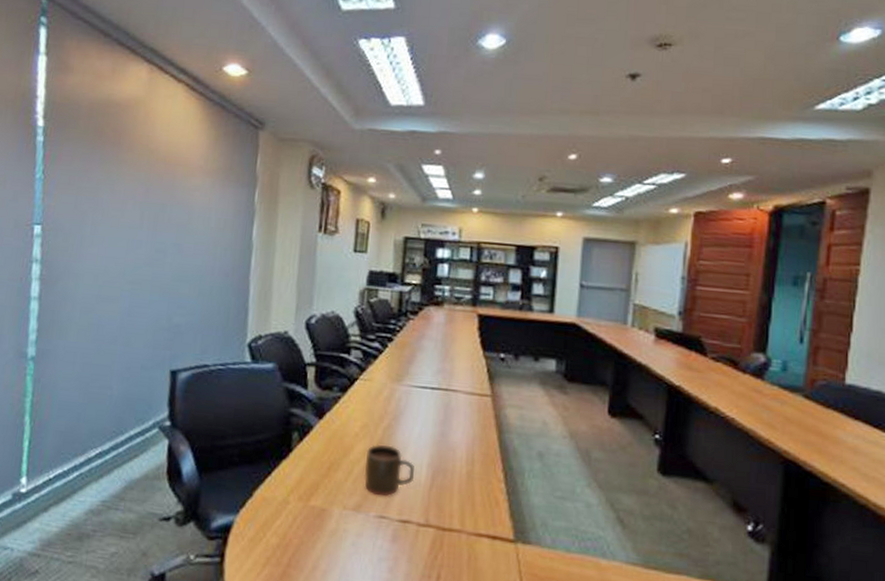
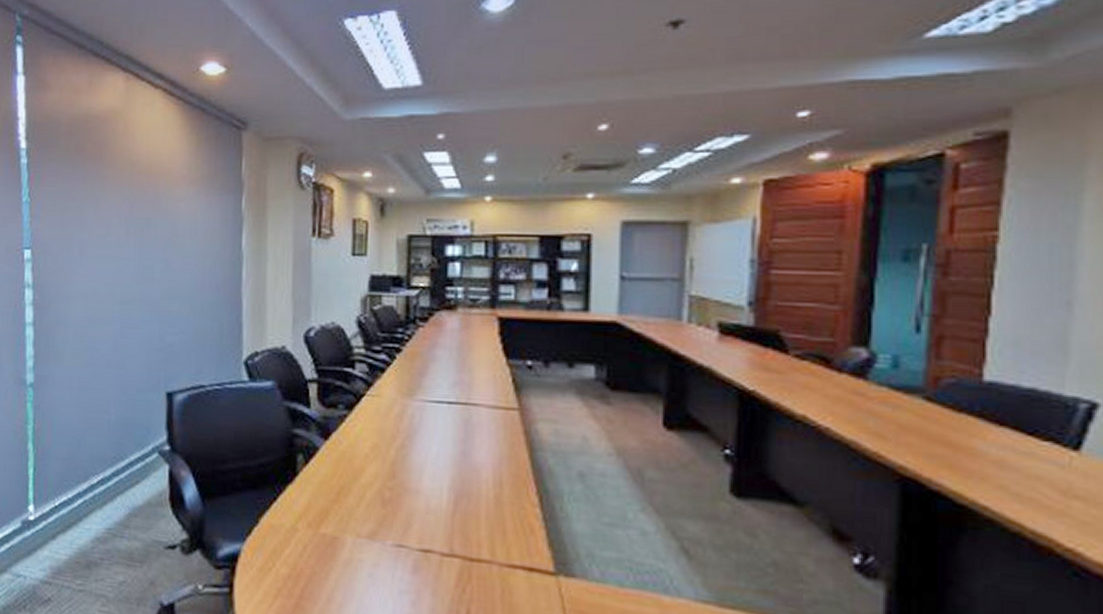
mug: present [364,444,415,497] -> none [377,465,435,524]

